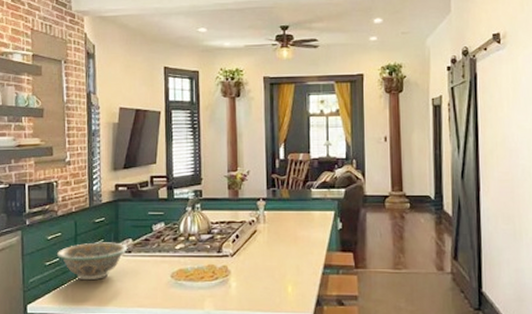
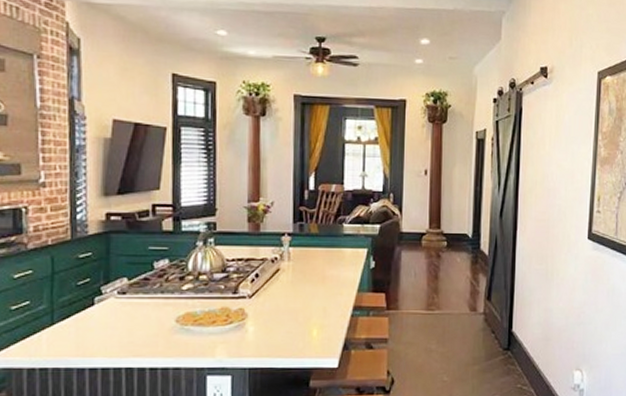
bowl: present [56,242,128,281] -> none [26,282,122,328]

